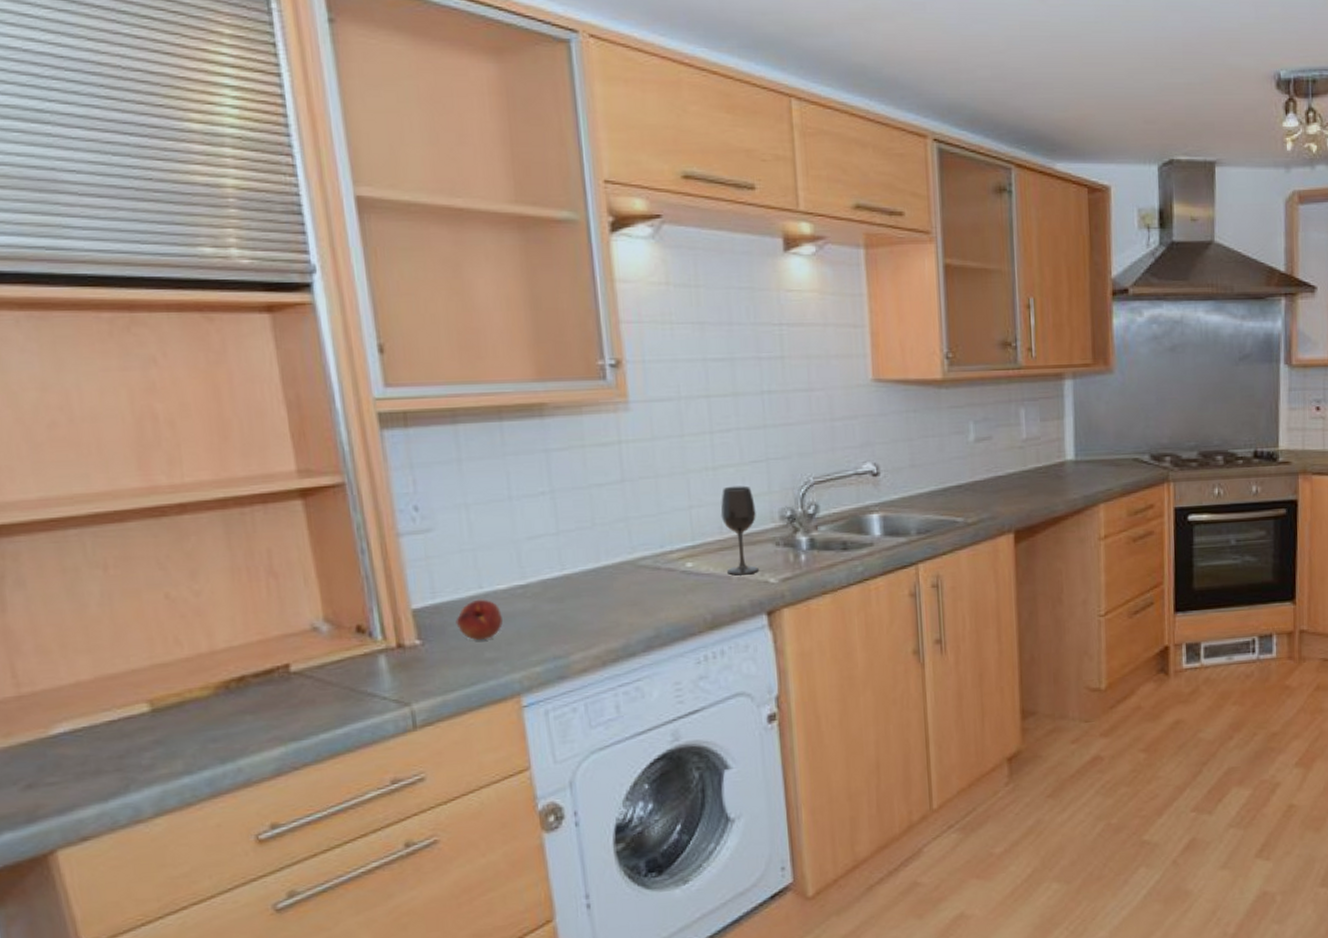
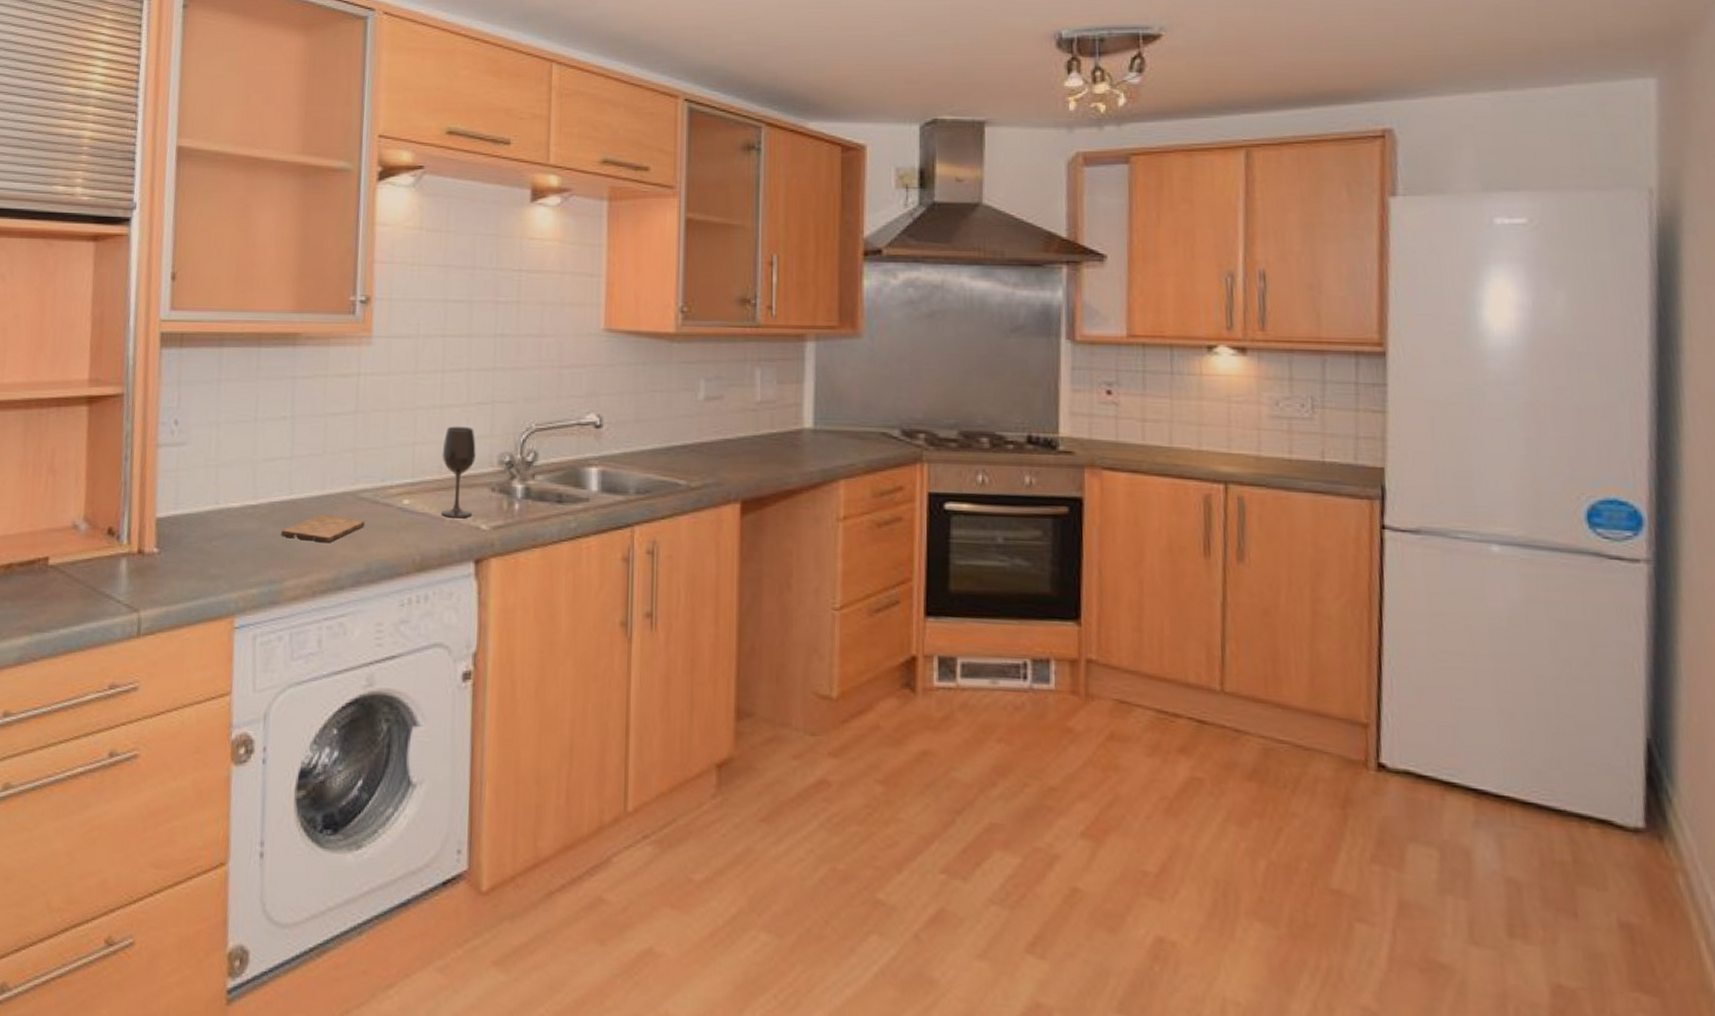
fruit: present [456,599,503,640] -> none [190,514,231,555]
cutting board: none [558,586,649,614] -> present [281,514,365,543]

